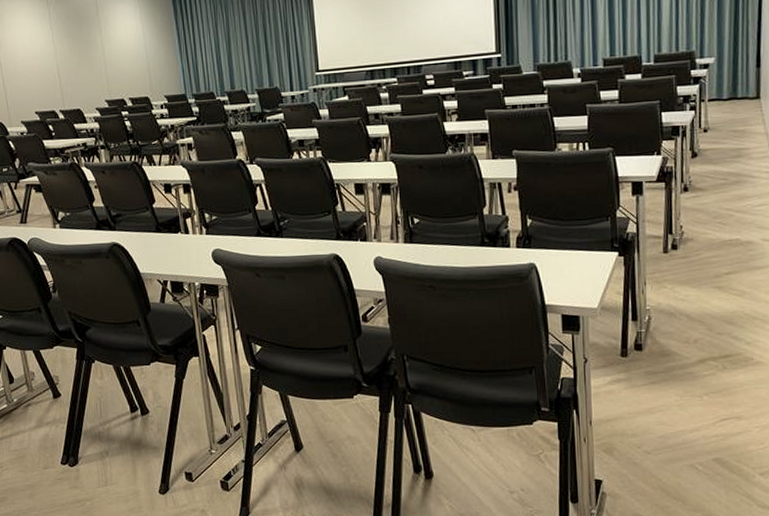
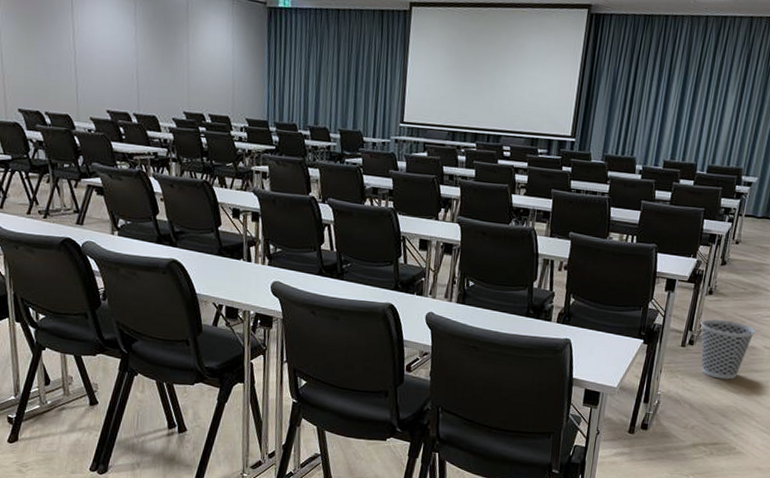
wastebasket: none [681,217,748,283] -> present [700,319,755,380]

